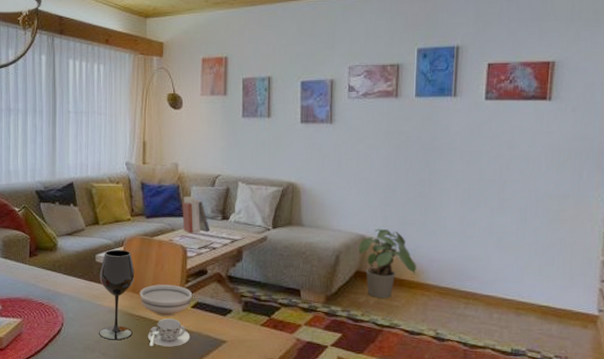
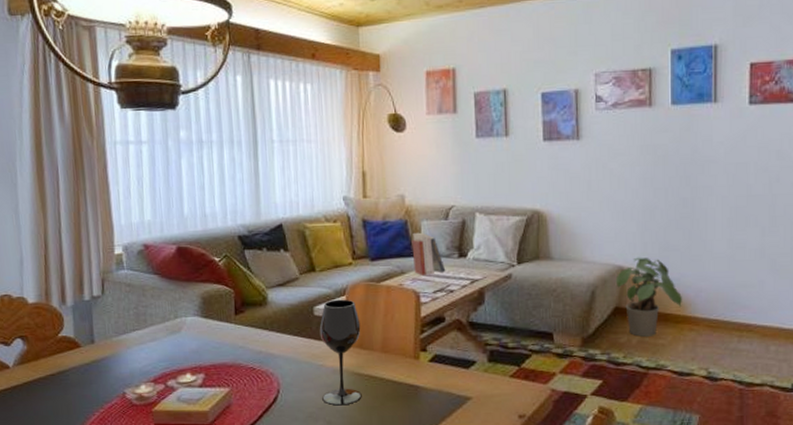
bowl: present [139,284,193,316] -> none [367,336,430,374]
teacup: present [148,318,190,347] -> none [380,376,429,411]

